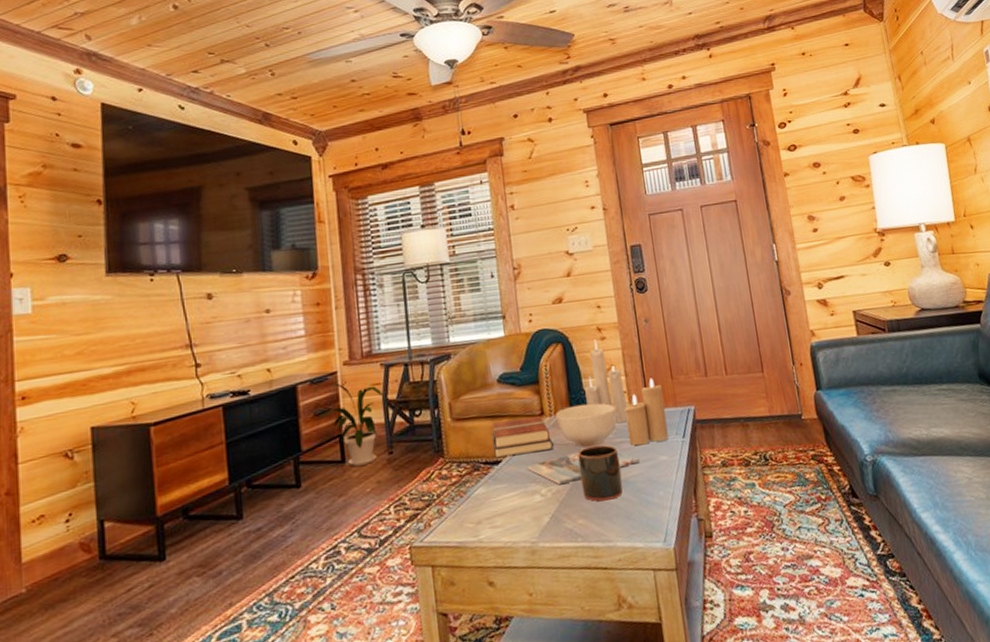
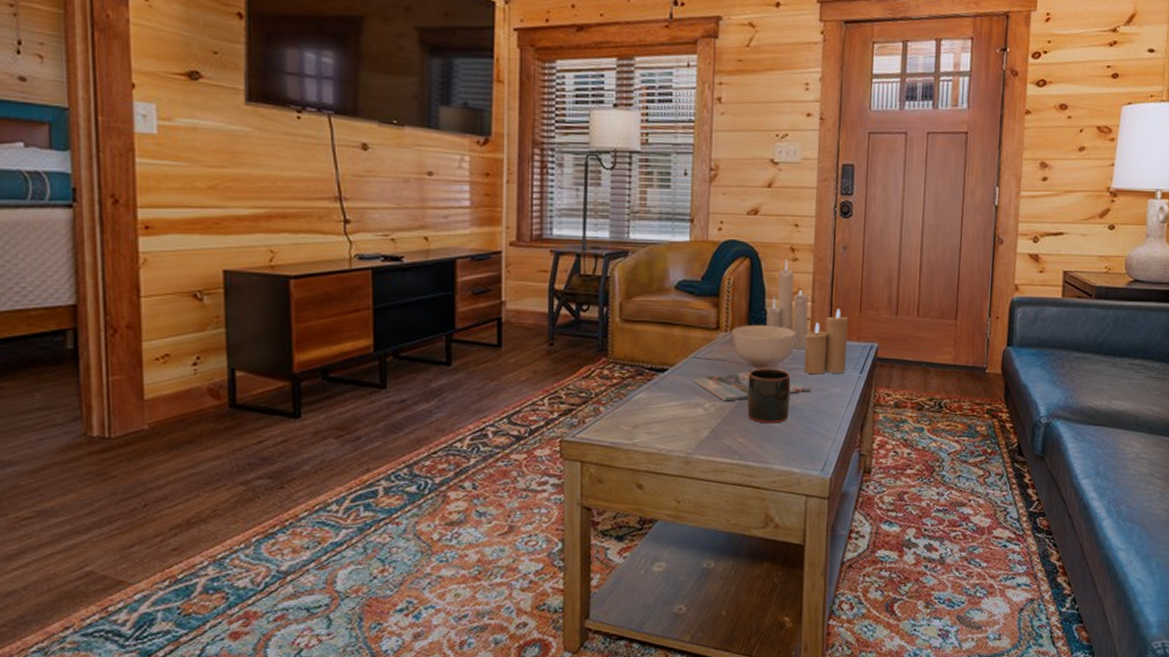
house plant: present [317,382,384,467] -> none [475,262,550,352]
books: present [491,416,554,459] -> none [660,330,725,366]

